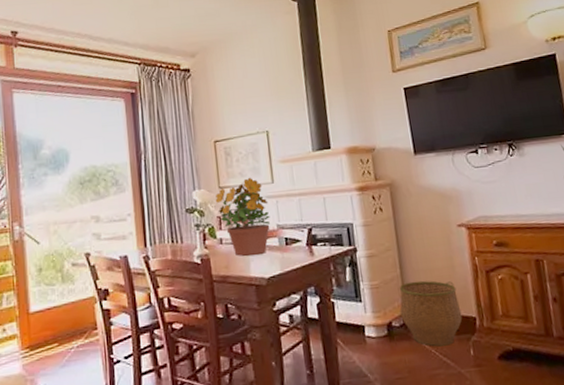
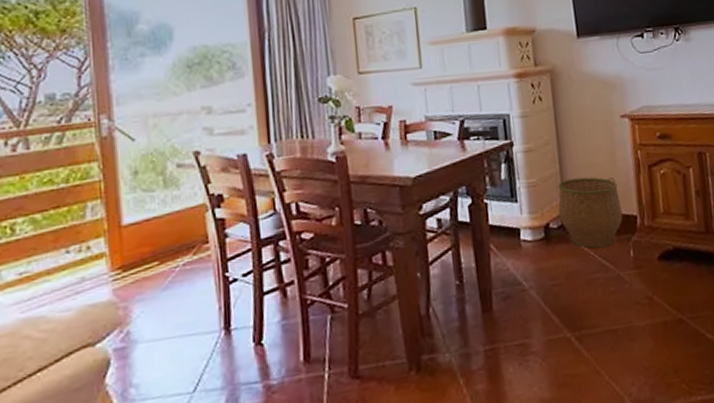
flowerpot: present [215,177,270,257] -> none [353,60,417,153]

